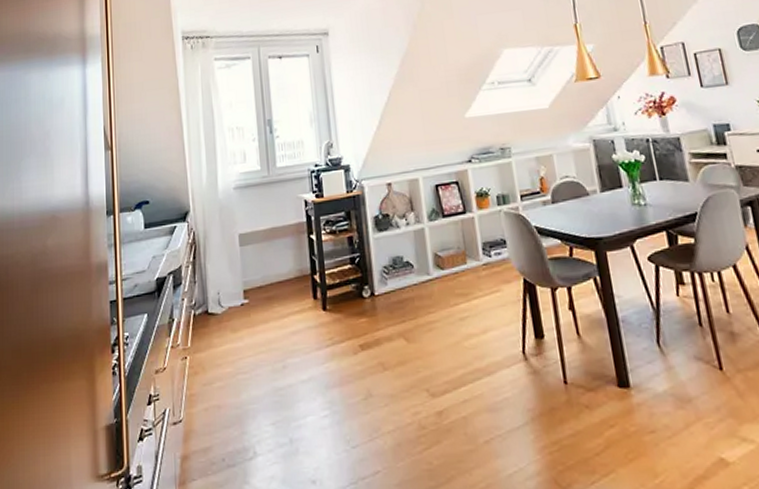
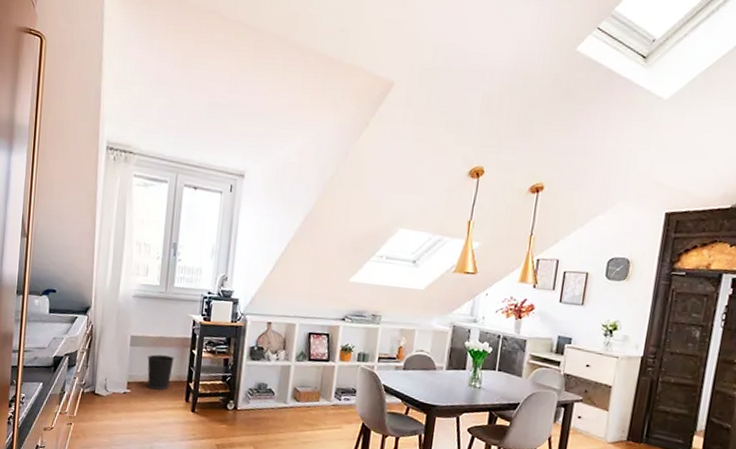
wastebasket: none [261,248,292,293] -> present [147,354,174,390]

